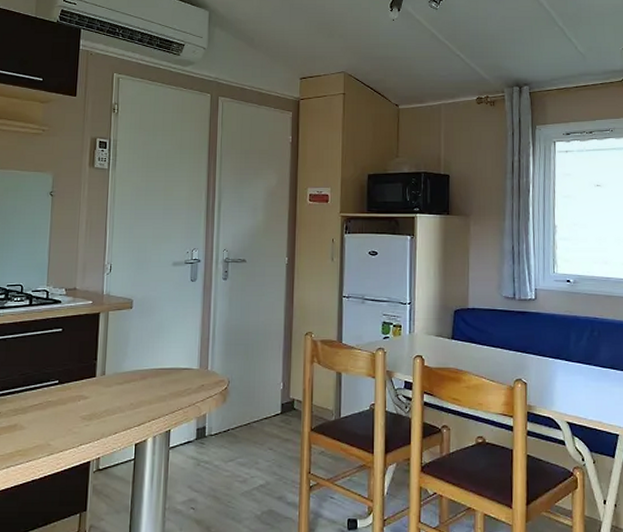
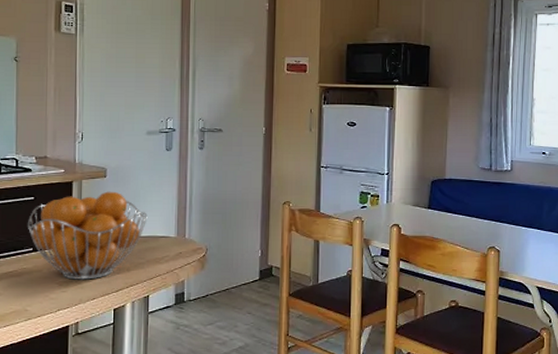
fruit basket: none [55,322,171,413] -> present [28,191,148,280]

